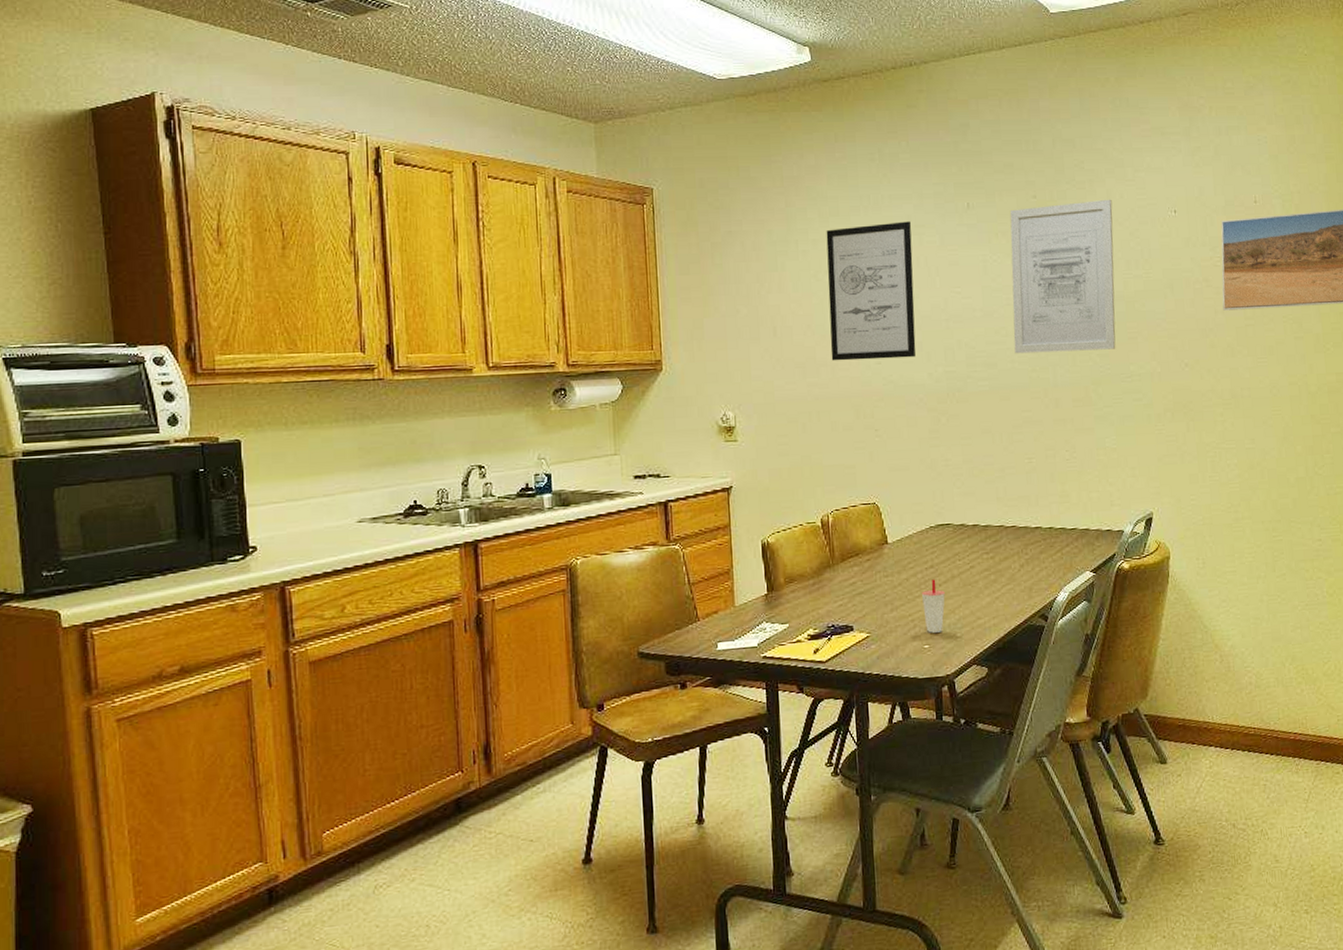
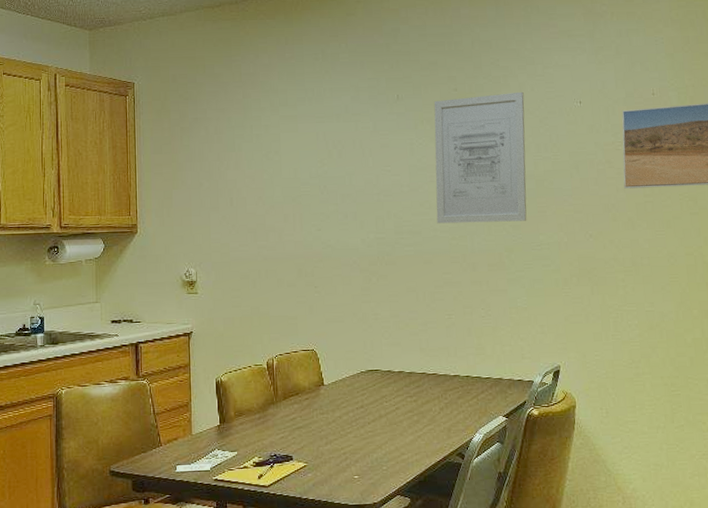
wall art: present [826,221,916,361] -> none [276,110,351,228]
cup: present [921,579,945,633] -> none [352,418,373,465]

